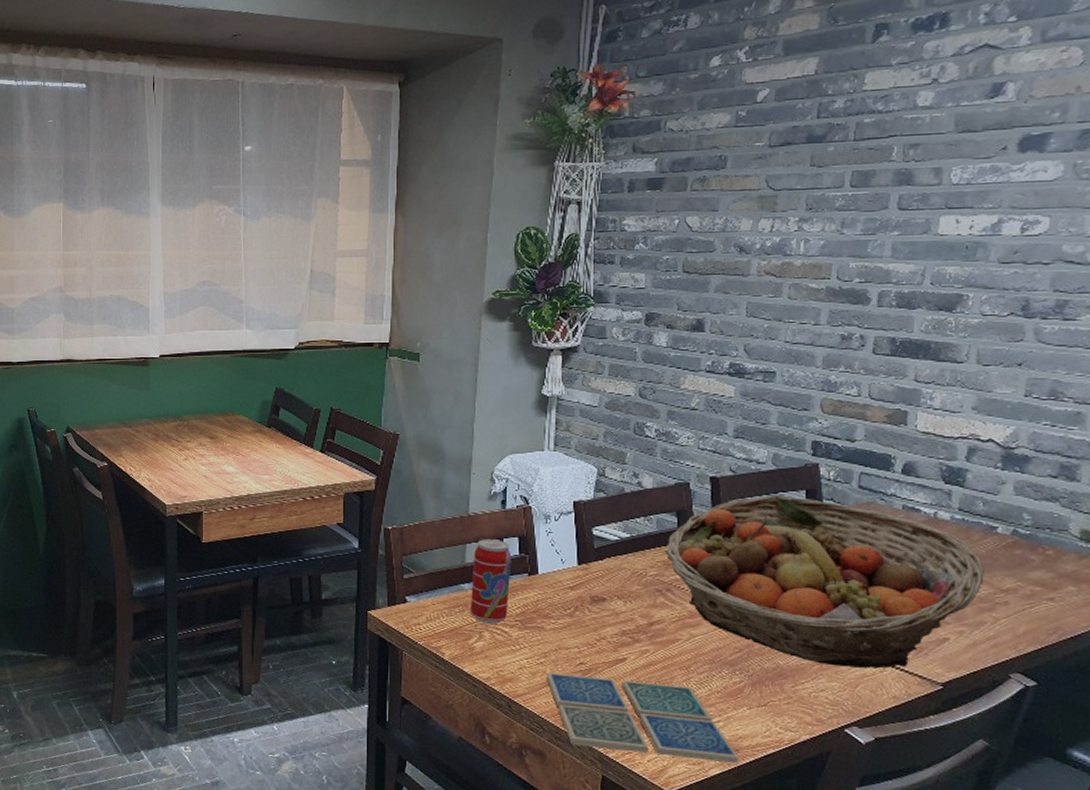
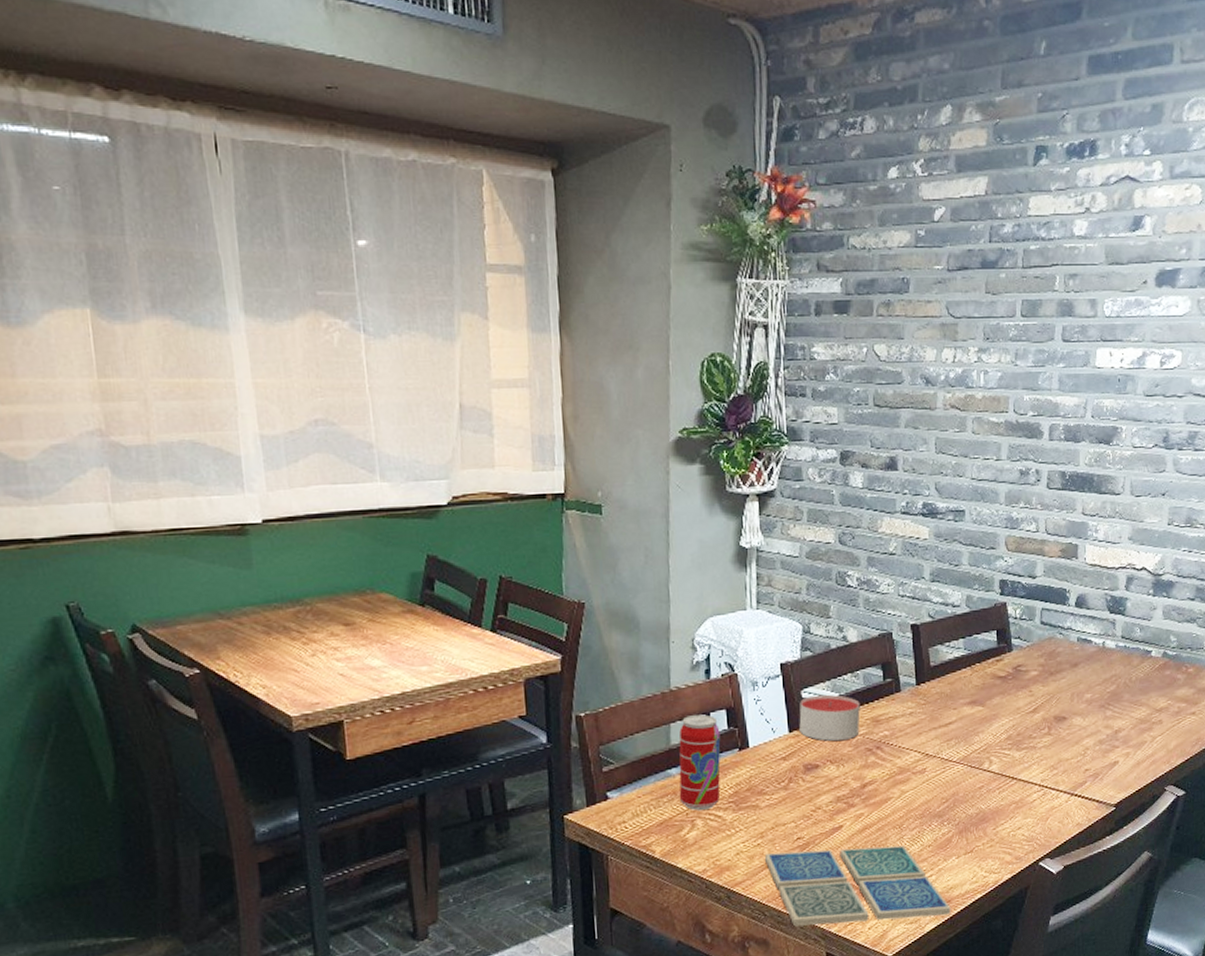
candle: none [588,533,652,578] -> present [799,694,860,741]
fruit basket: present [665,495,984,669] -> none [873,638,1143,803]

